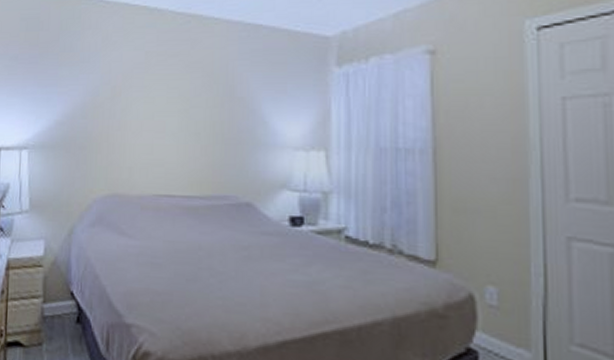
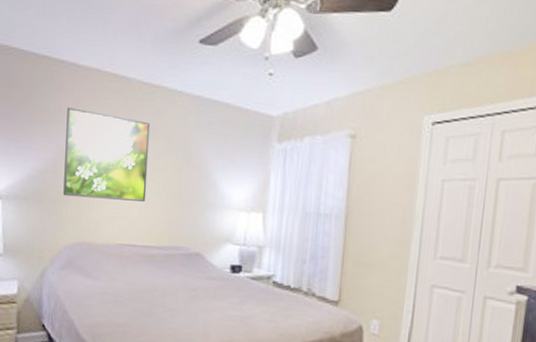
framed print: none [93,46,186,144] -> present [63,108,151,202]

